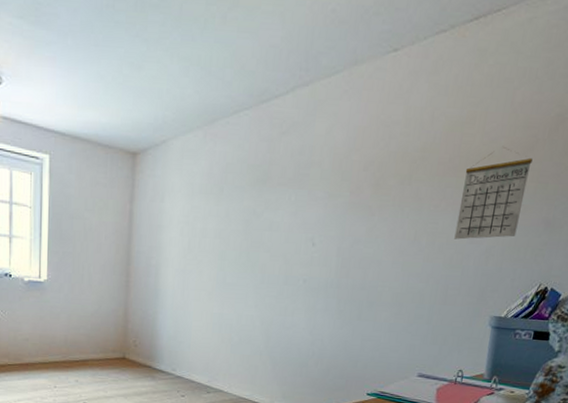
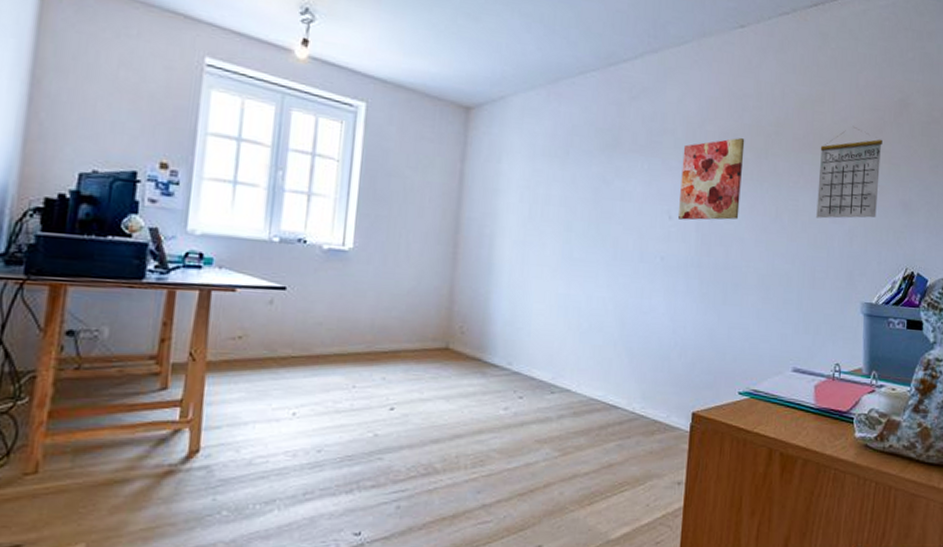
wall art: none [321,166,390,246] -> present [678,138,745,220]

